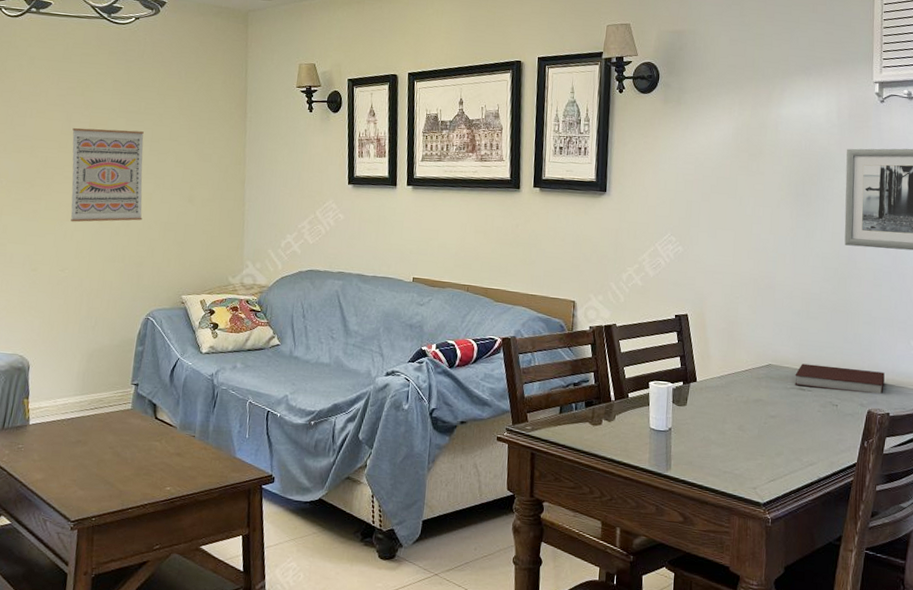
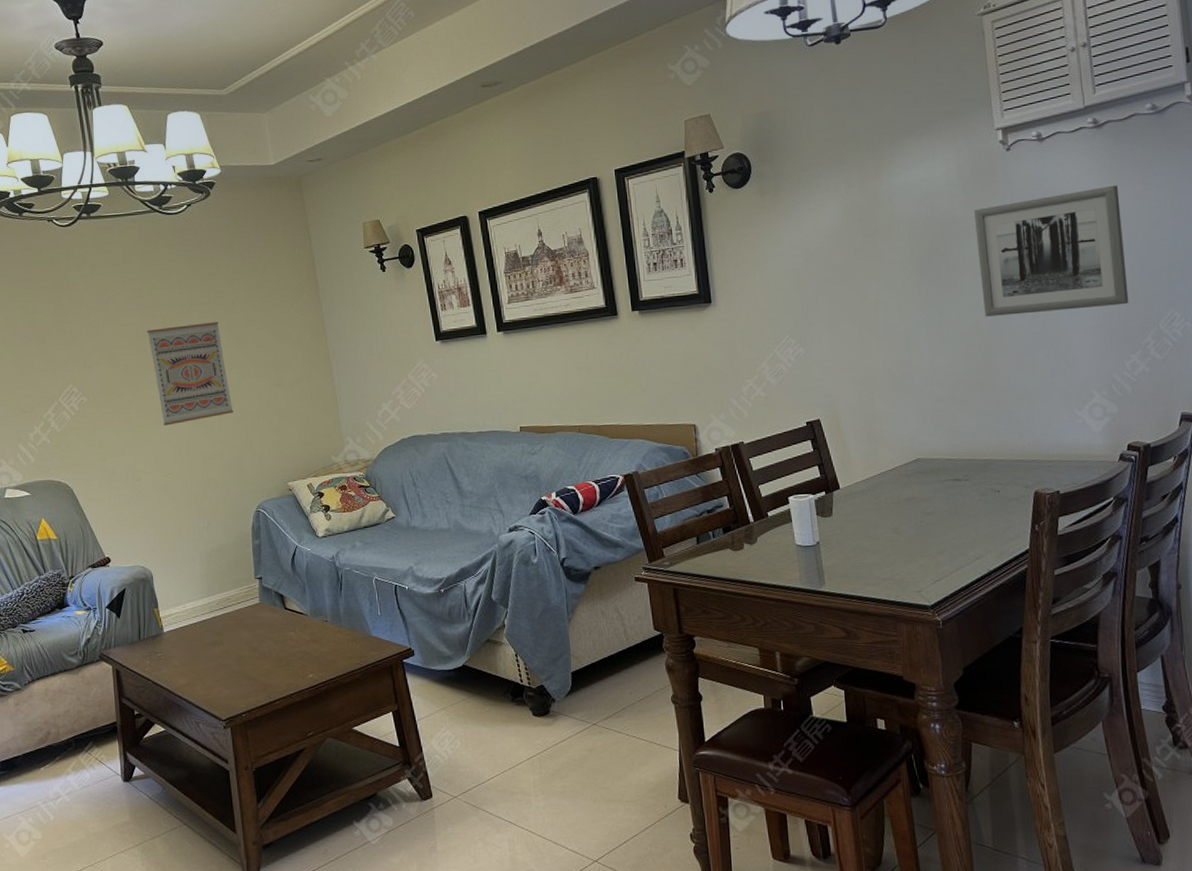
notebook: present [794,363,885,394] -> none [948,448,1050,477]

